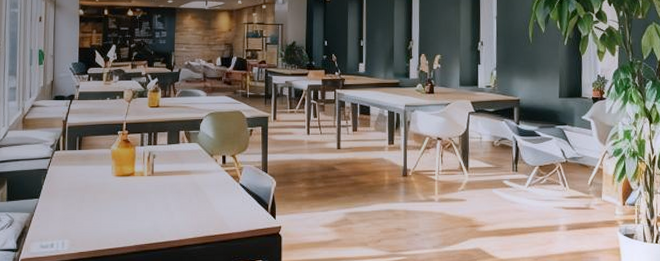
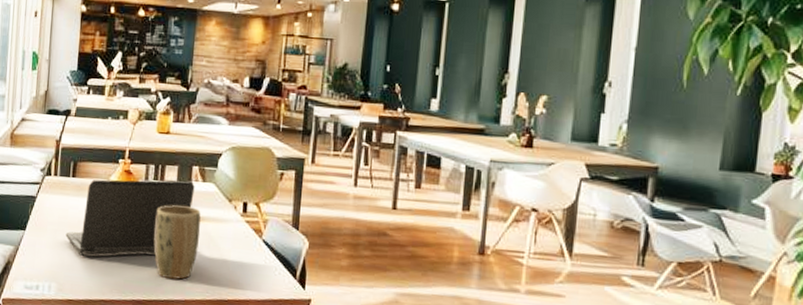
laptop computer: none [75,143,182,215] -> present [65,179,195,258]
plant pot: none [151,164,189,224] -> present [153,205,201,280]

